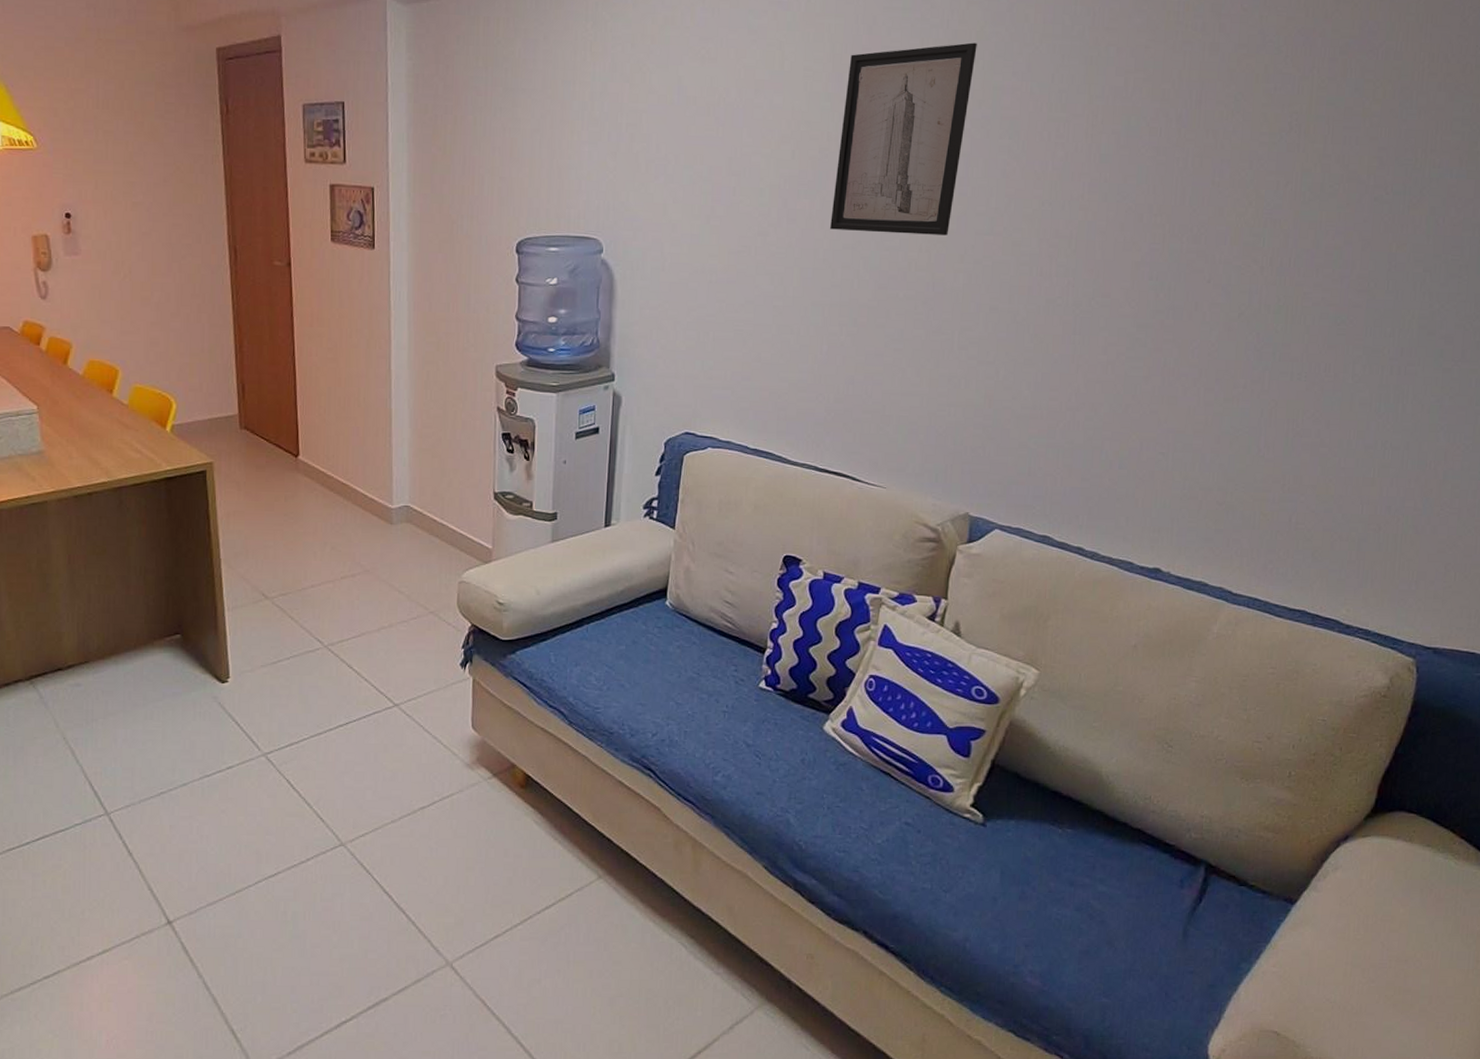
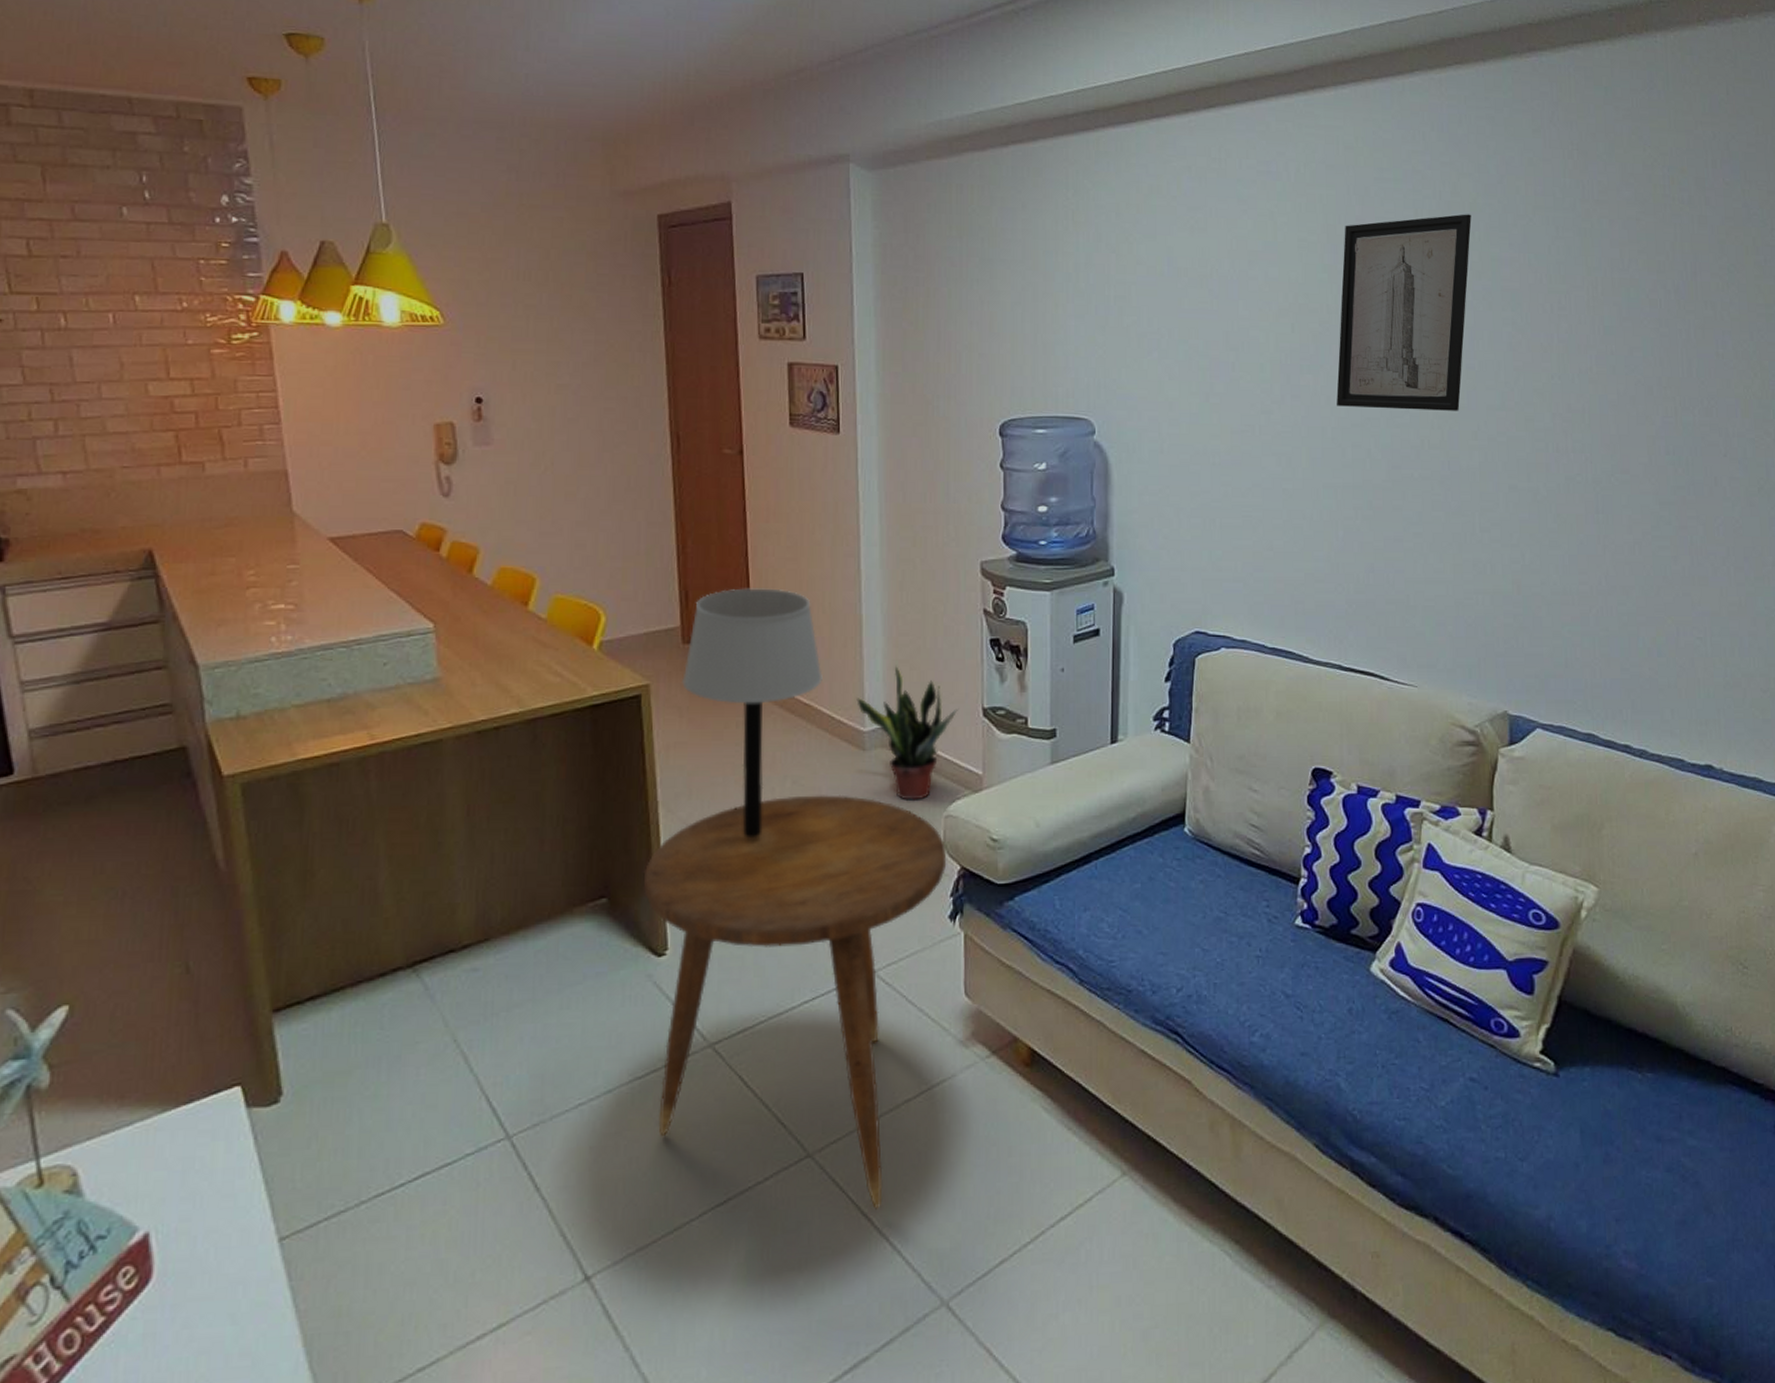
side table: none [209,559,460,889] -> present [643,794,947,1209]
table lamp: none [240,383,357,592] -> present [682,588,823,838]
potted plant: none [386,453,474,568] -> present [856,665,959,801]

